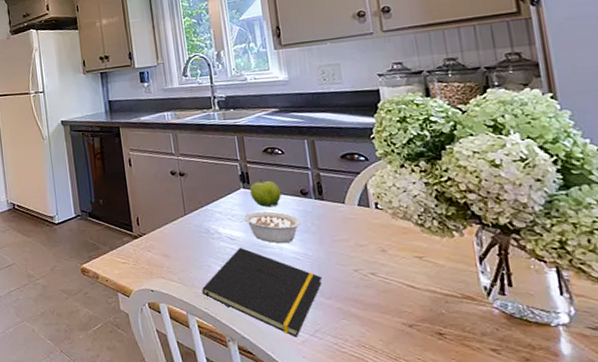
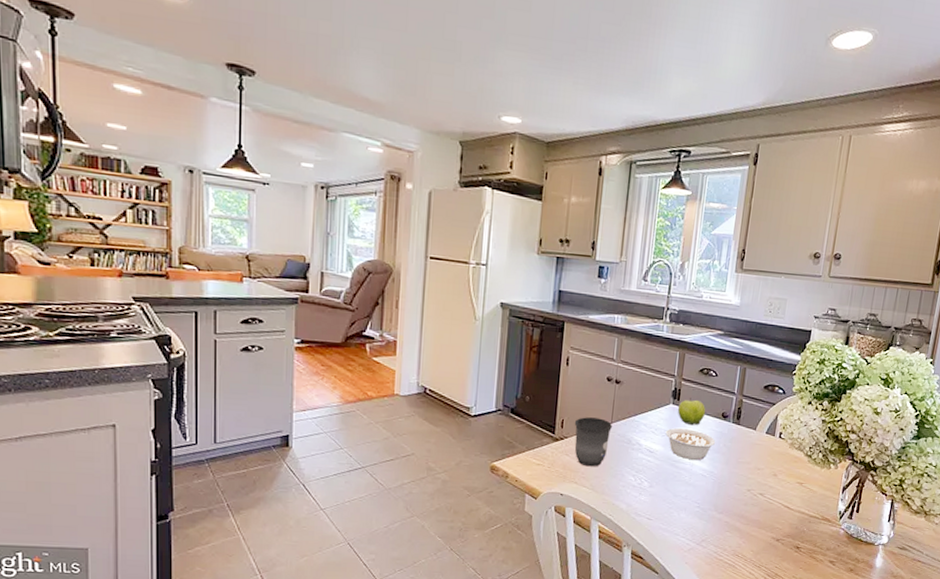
mug: none [149,211,188,261] -> present [574,417,612,467]
notepad: present [202,247,323,337] -> none [610,460,720,546]

